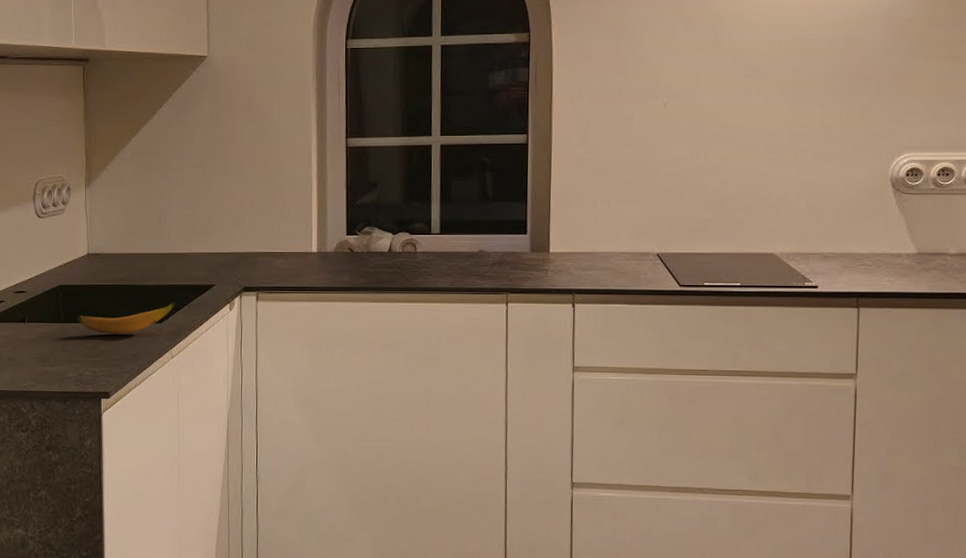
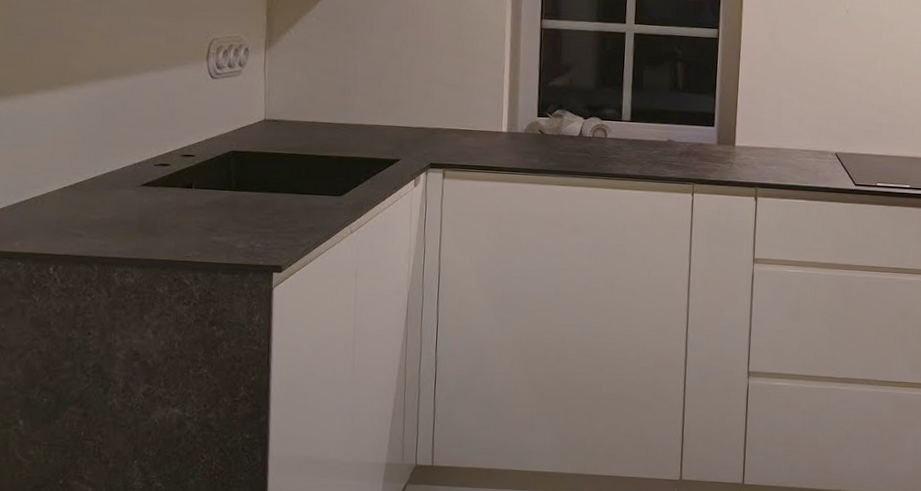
banana: present [76,302,176,334] -> none [249,175,358,206]

